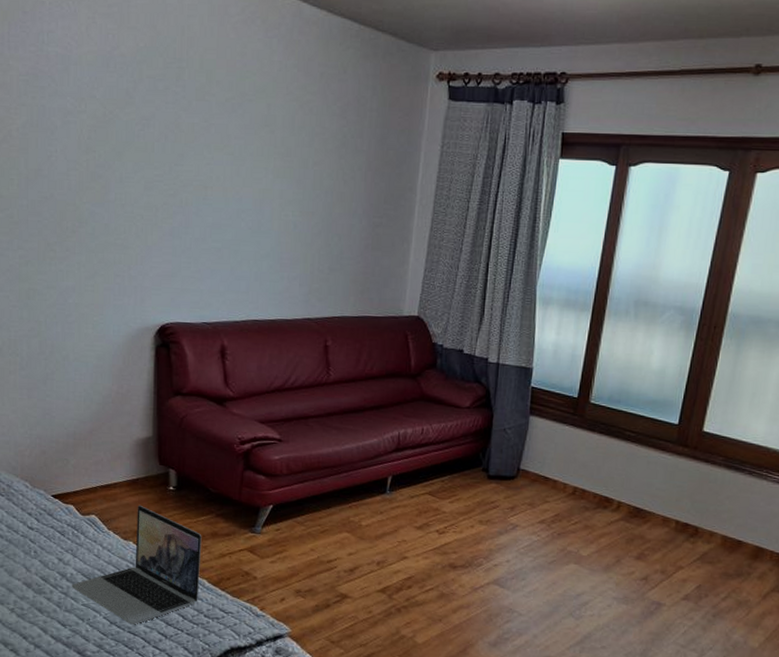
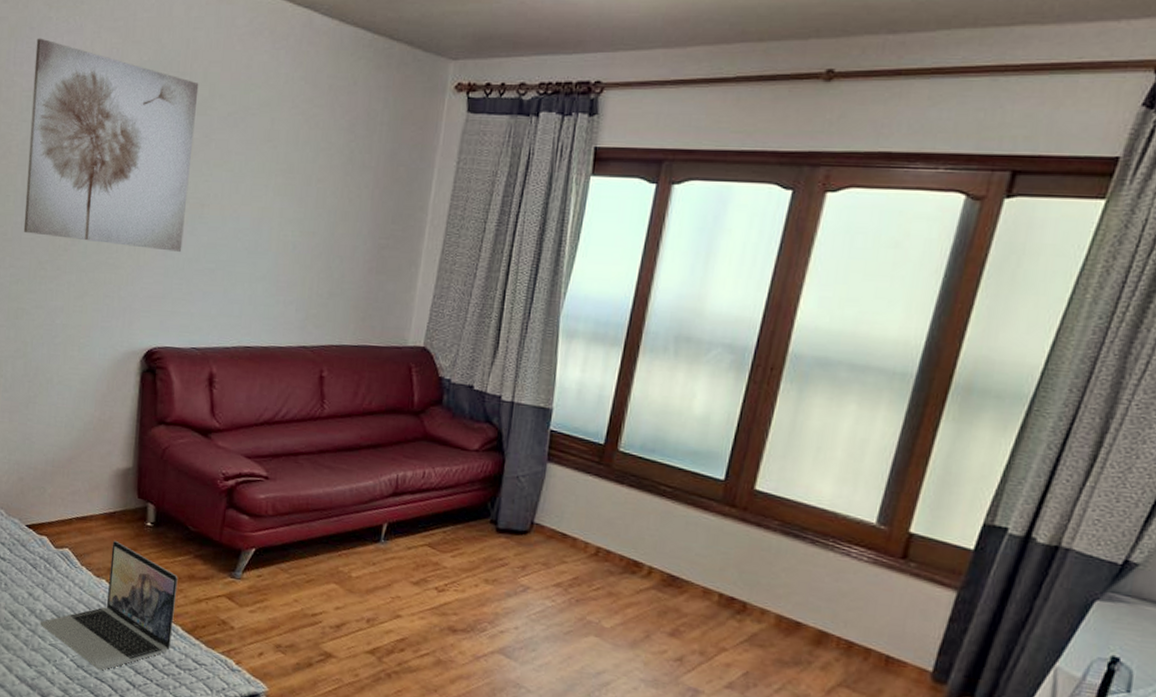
wall art: none [30,22,196,232] -> present [23,38,199,252]

